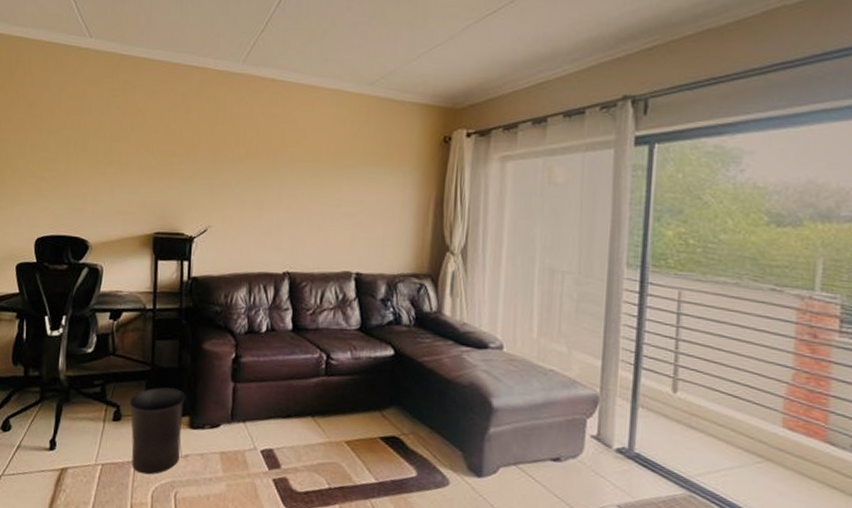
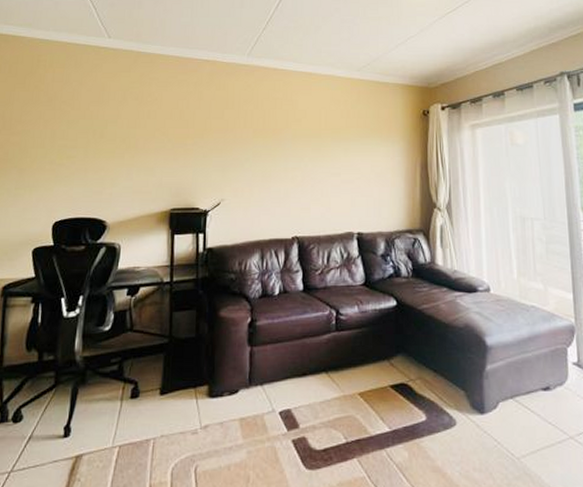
waste bin: present [129,387,186,474] -> none [147,359,204,450]

